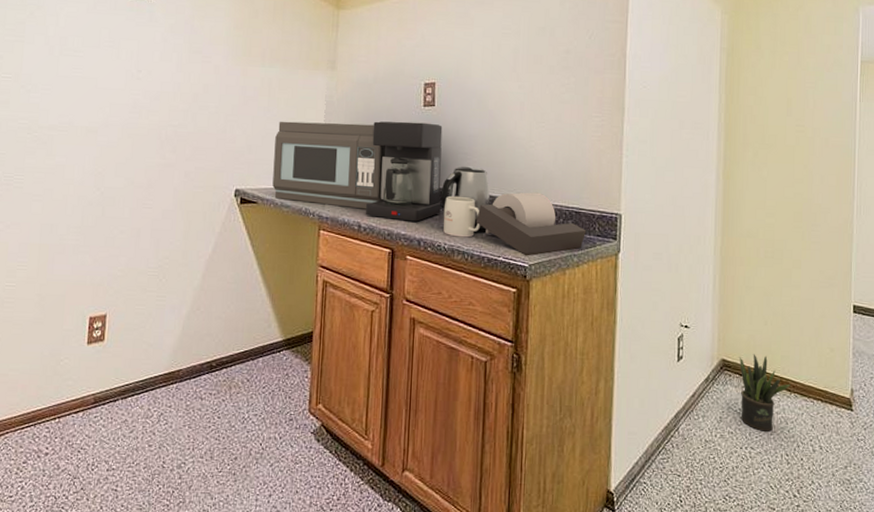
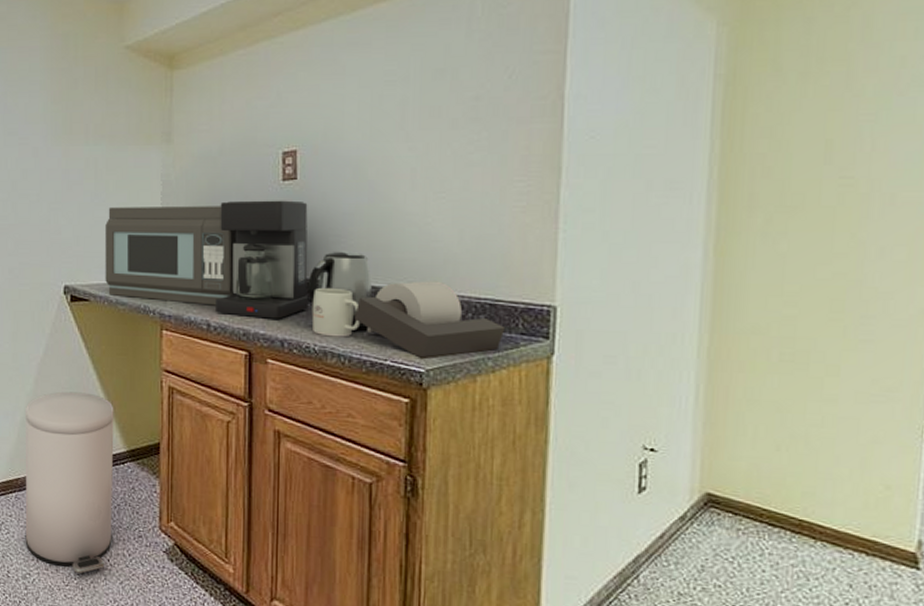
pedal bin: none [182,286,274,460] -> present [25,391,114,574]
potted plant: present [739,354,790,432] -> none [733,488,815,588]

